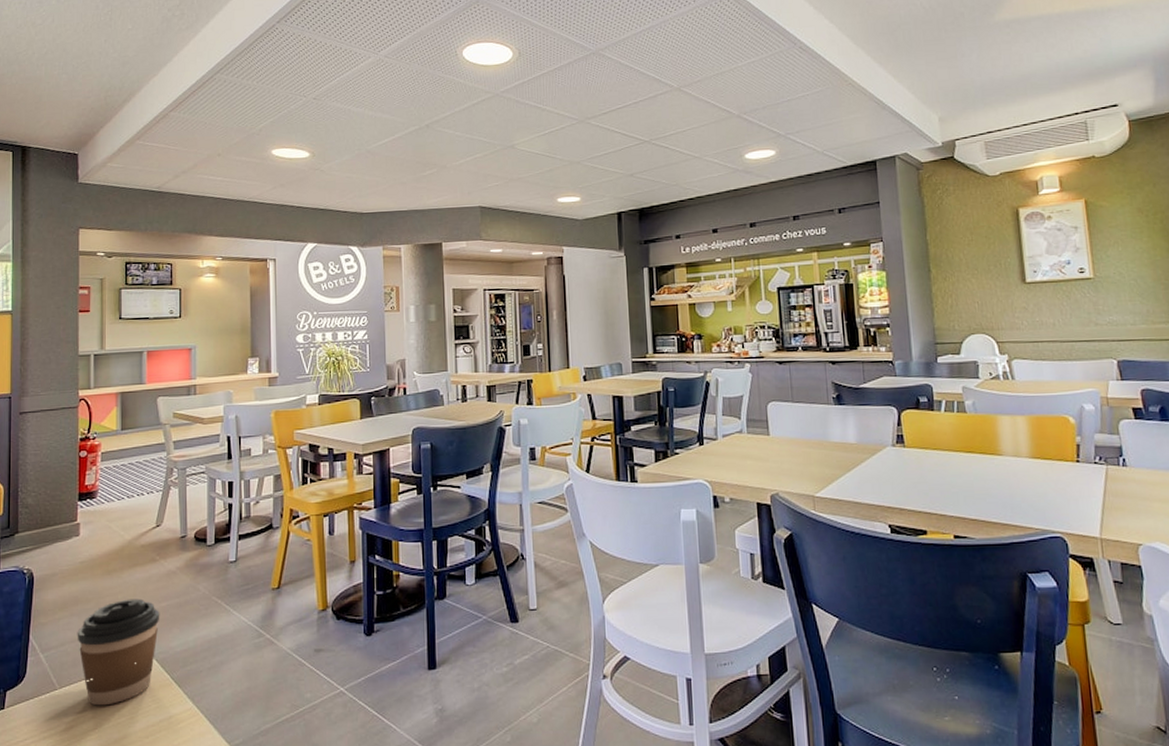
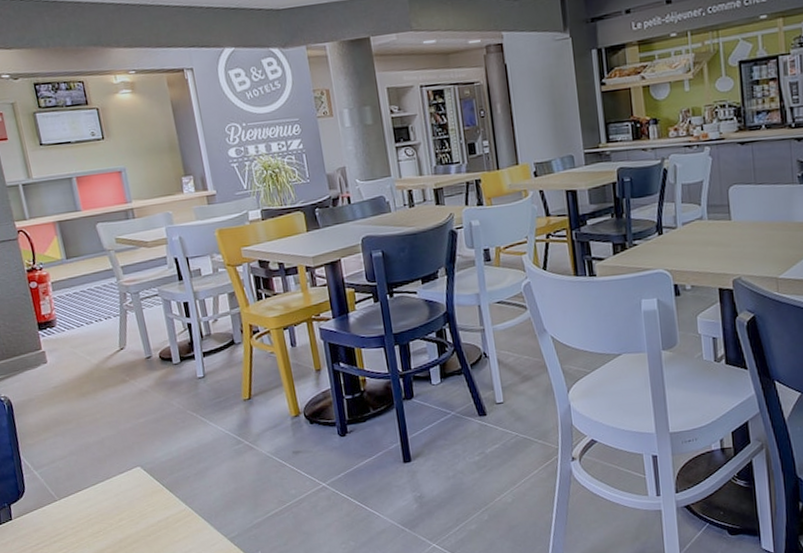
coffee cup: present [77,598,160,706] -> none [64,416,143,513]

